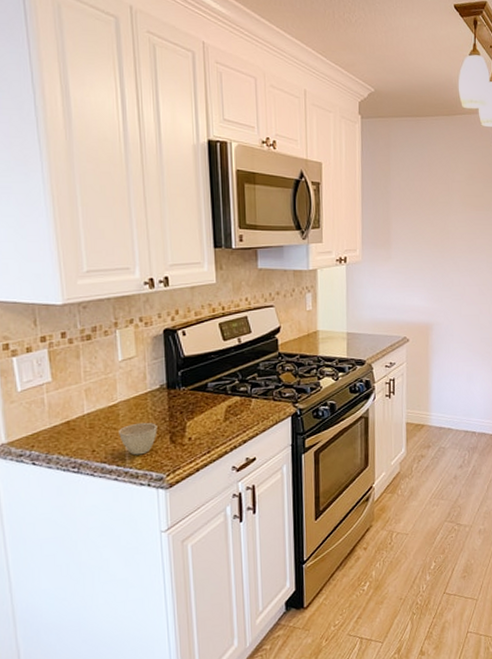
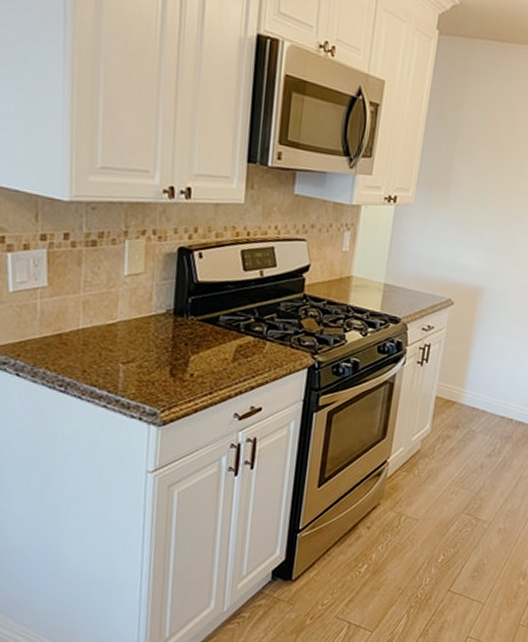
cup: present [119,422,158,456] -> none [114,348,158,384]

